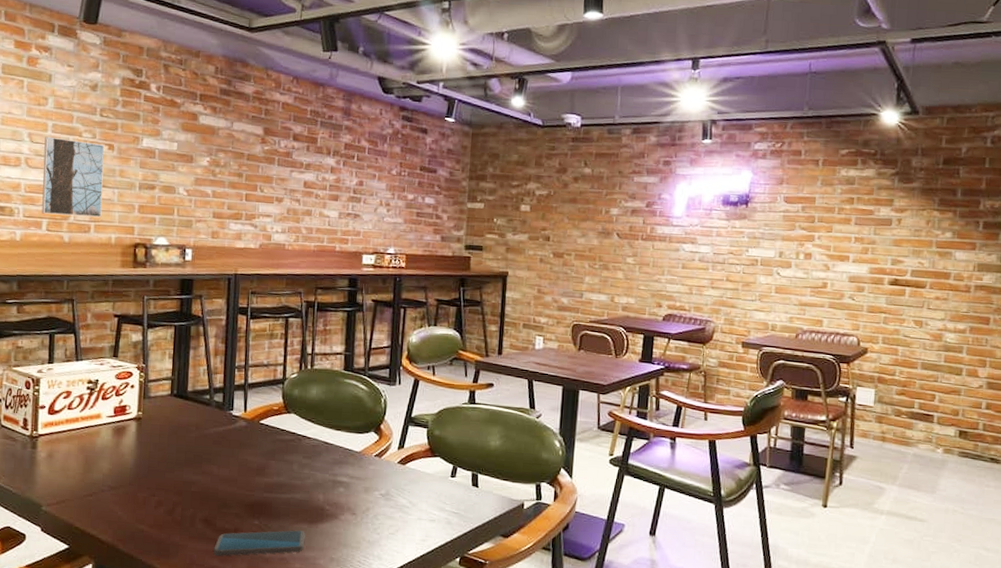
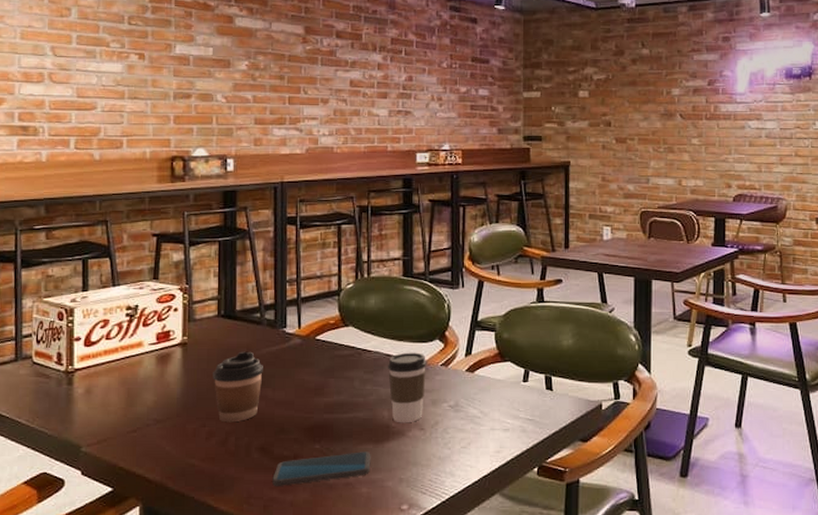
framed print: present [41,136,105,218] -> none [68,49,135,132]
coffee cup: none [163,429,210,494] -> present [213,351,263,423]
coffee cup: none [324,441,362,507] -> present [387,352,427,423]

